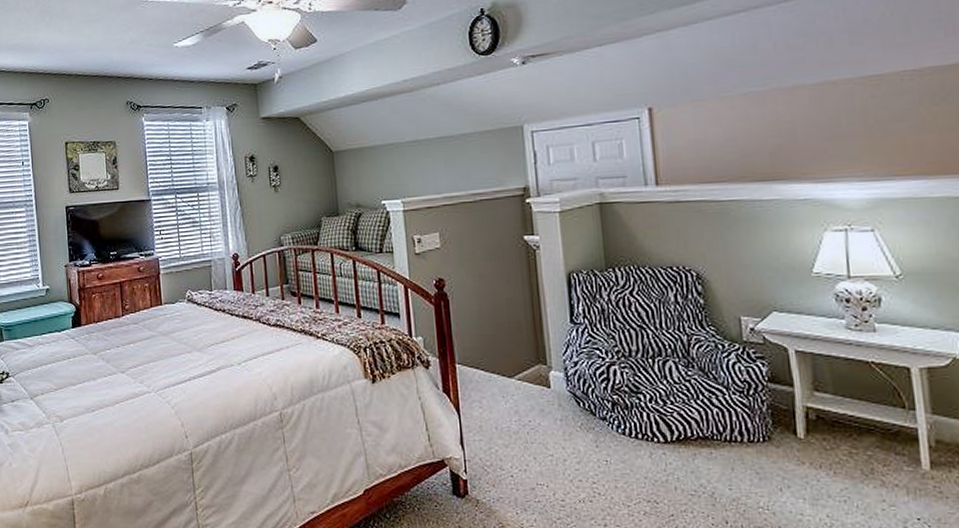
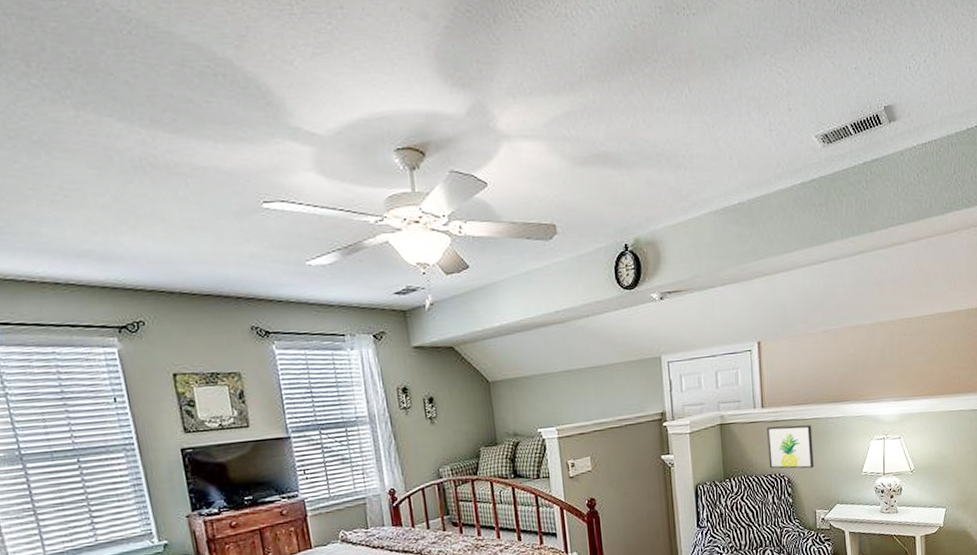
wall art: none [664,207,735,263] -> present [767,425,814,469]

